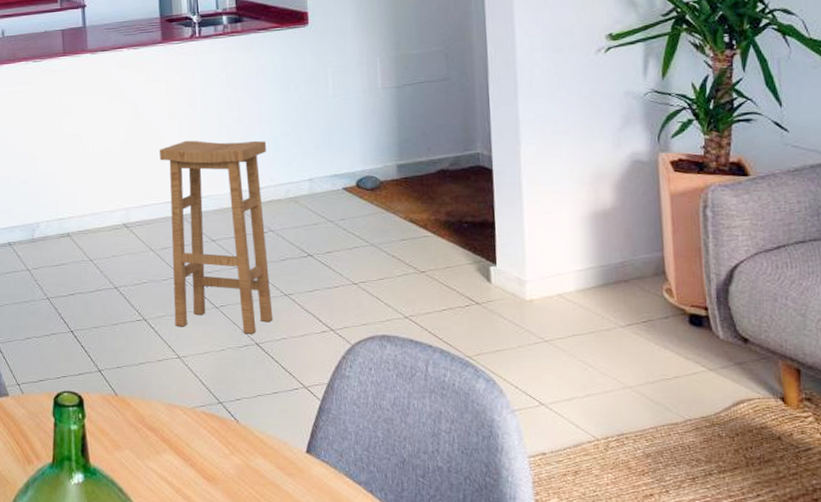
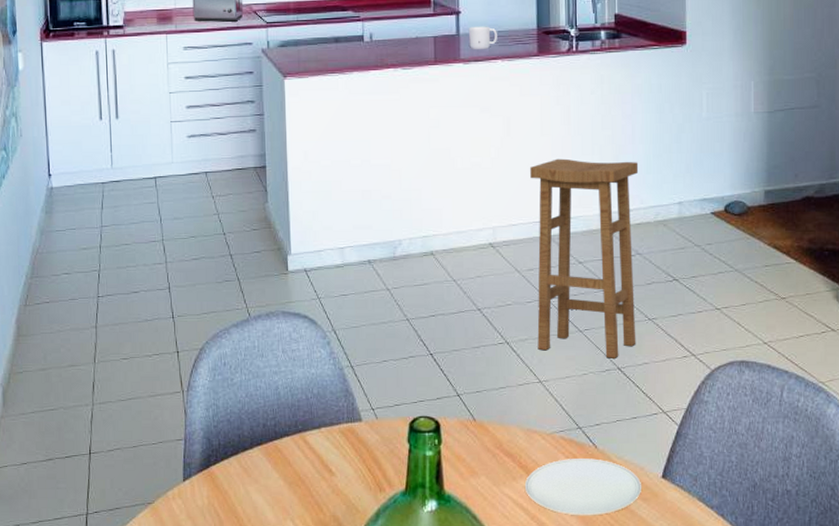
mug: none [94,17,122,41] -> present [468,26,497,50]
plate: none [168,433,286,490] -> present [524,458,641,516]

